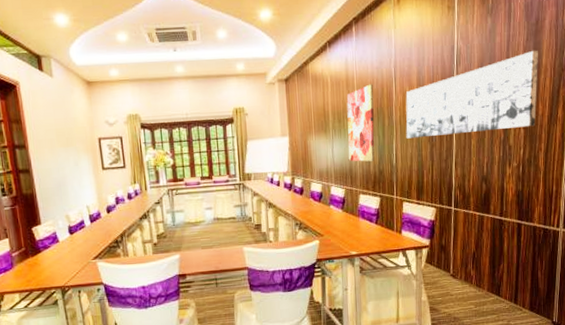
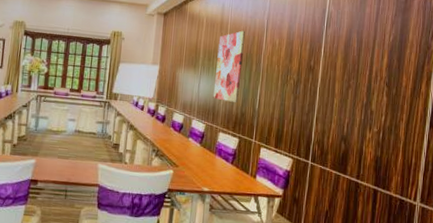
wall art: present [405,50,538,139] -> none [271,25,405,97]

